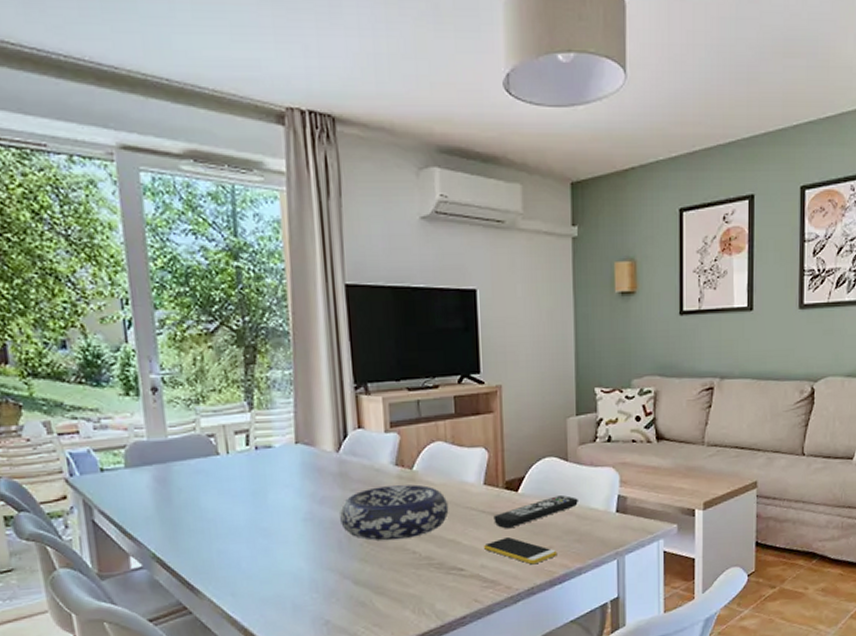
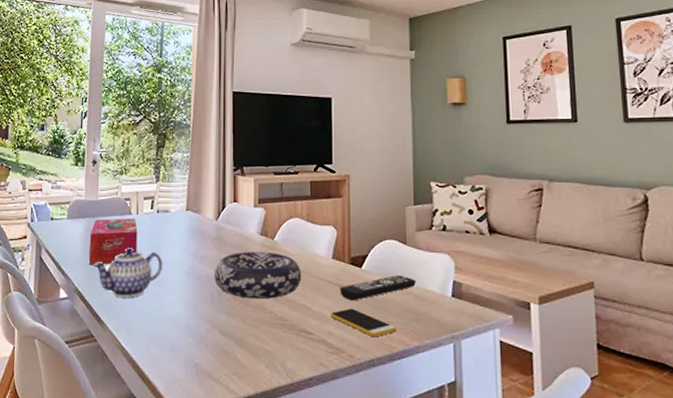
tissue box: none [163,459,234,524] -> present [88,218,138,265]
teapot: none [173,497,272,558] -> present [93,248,163,298]

